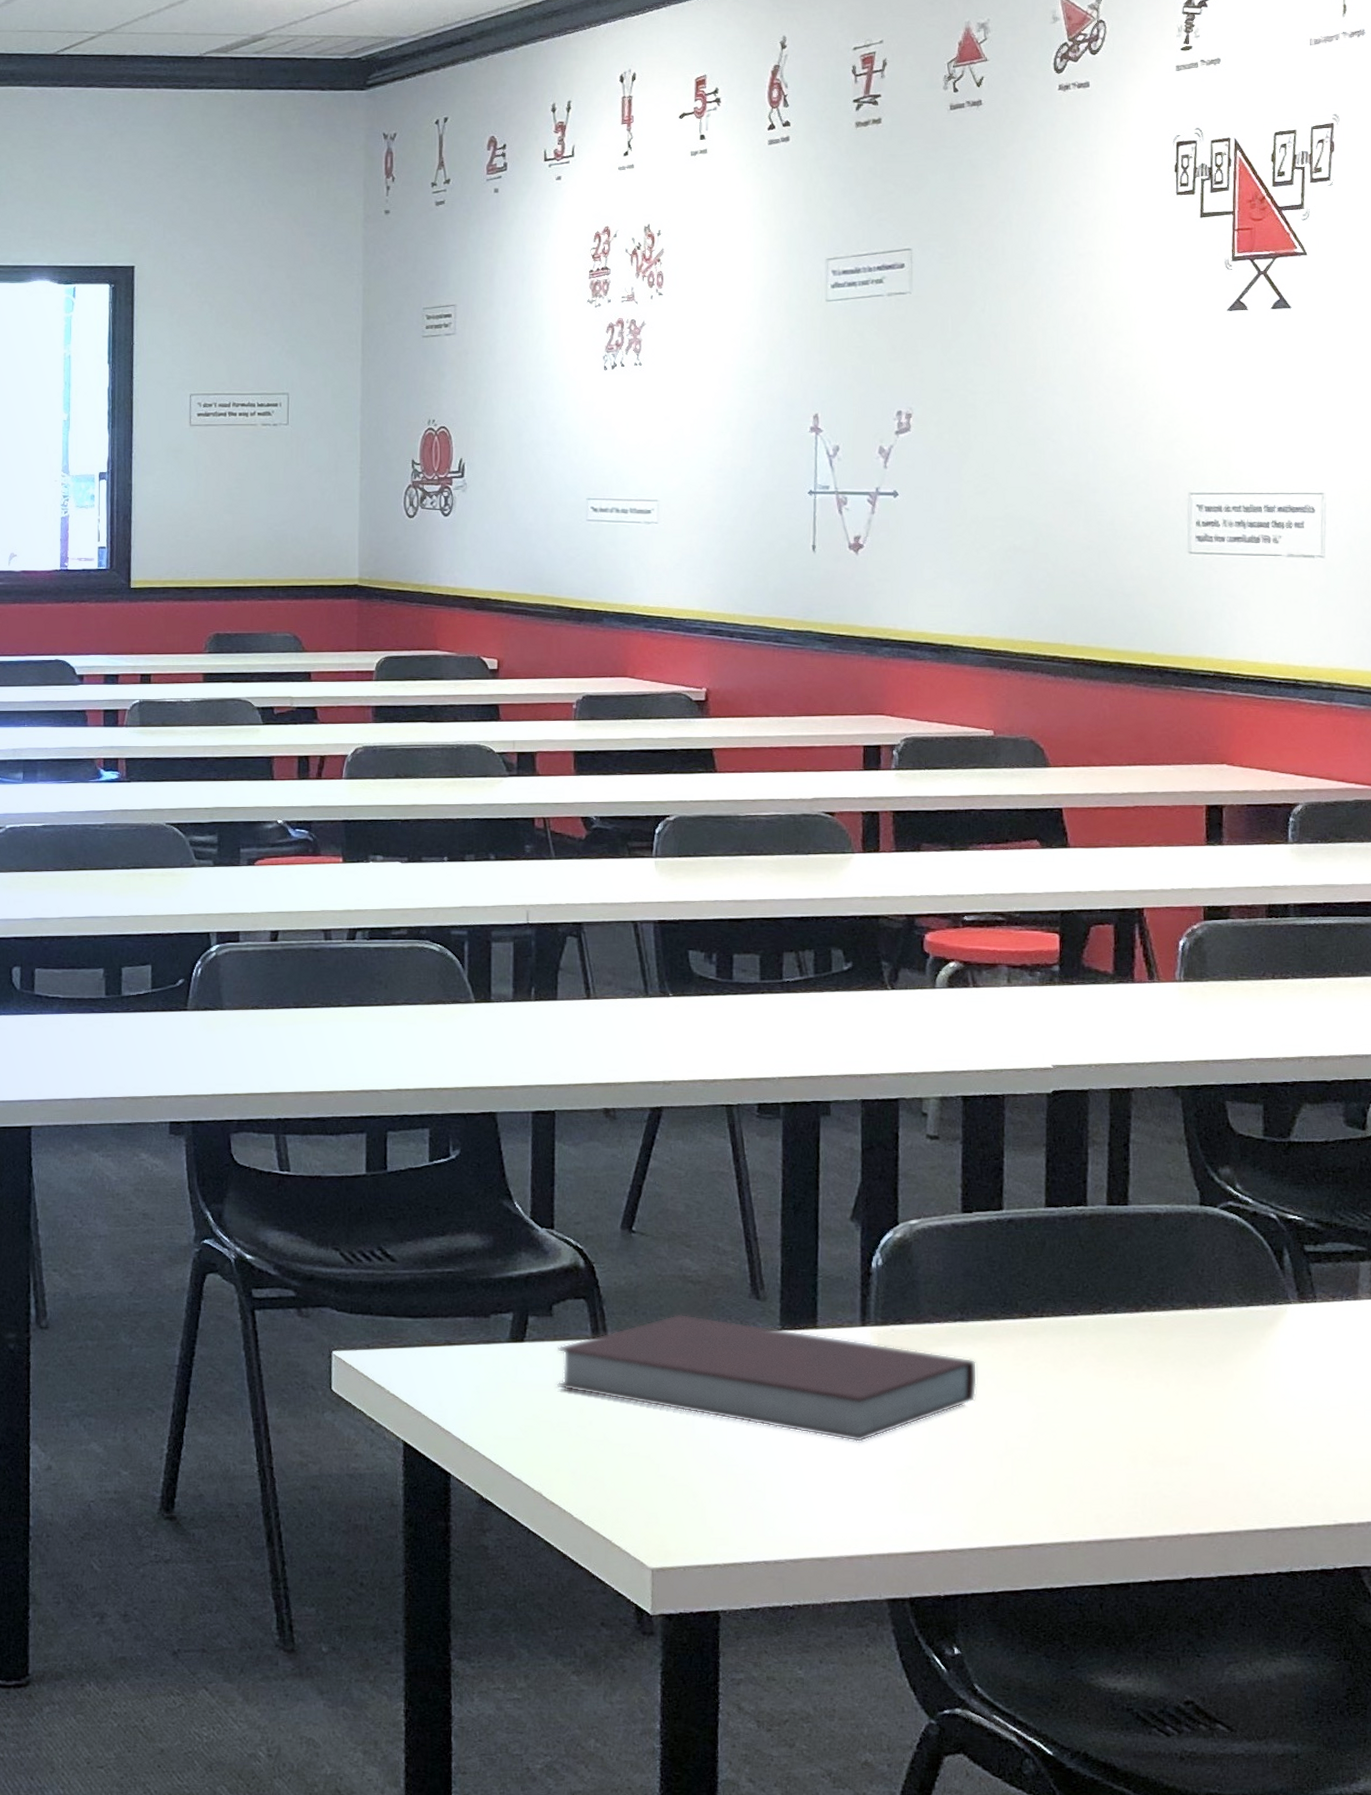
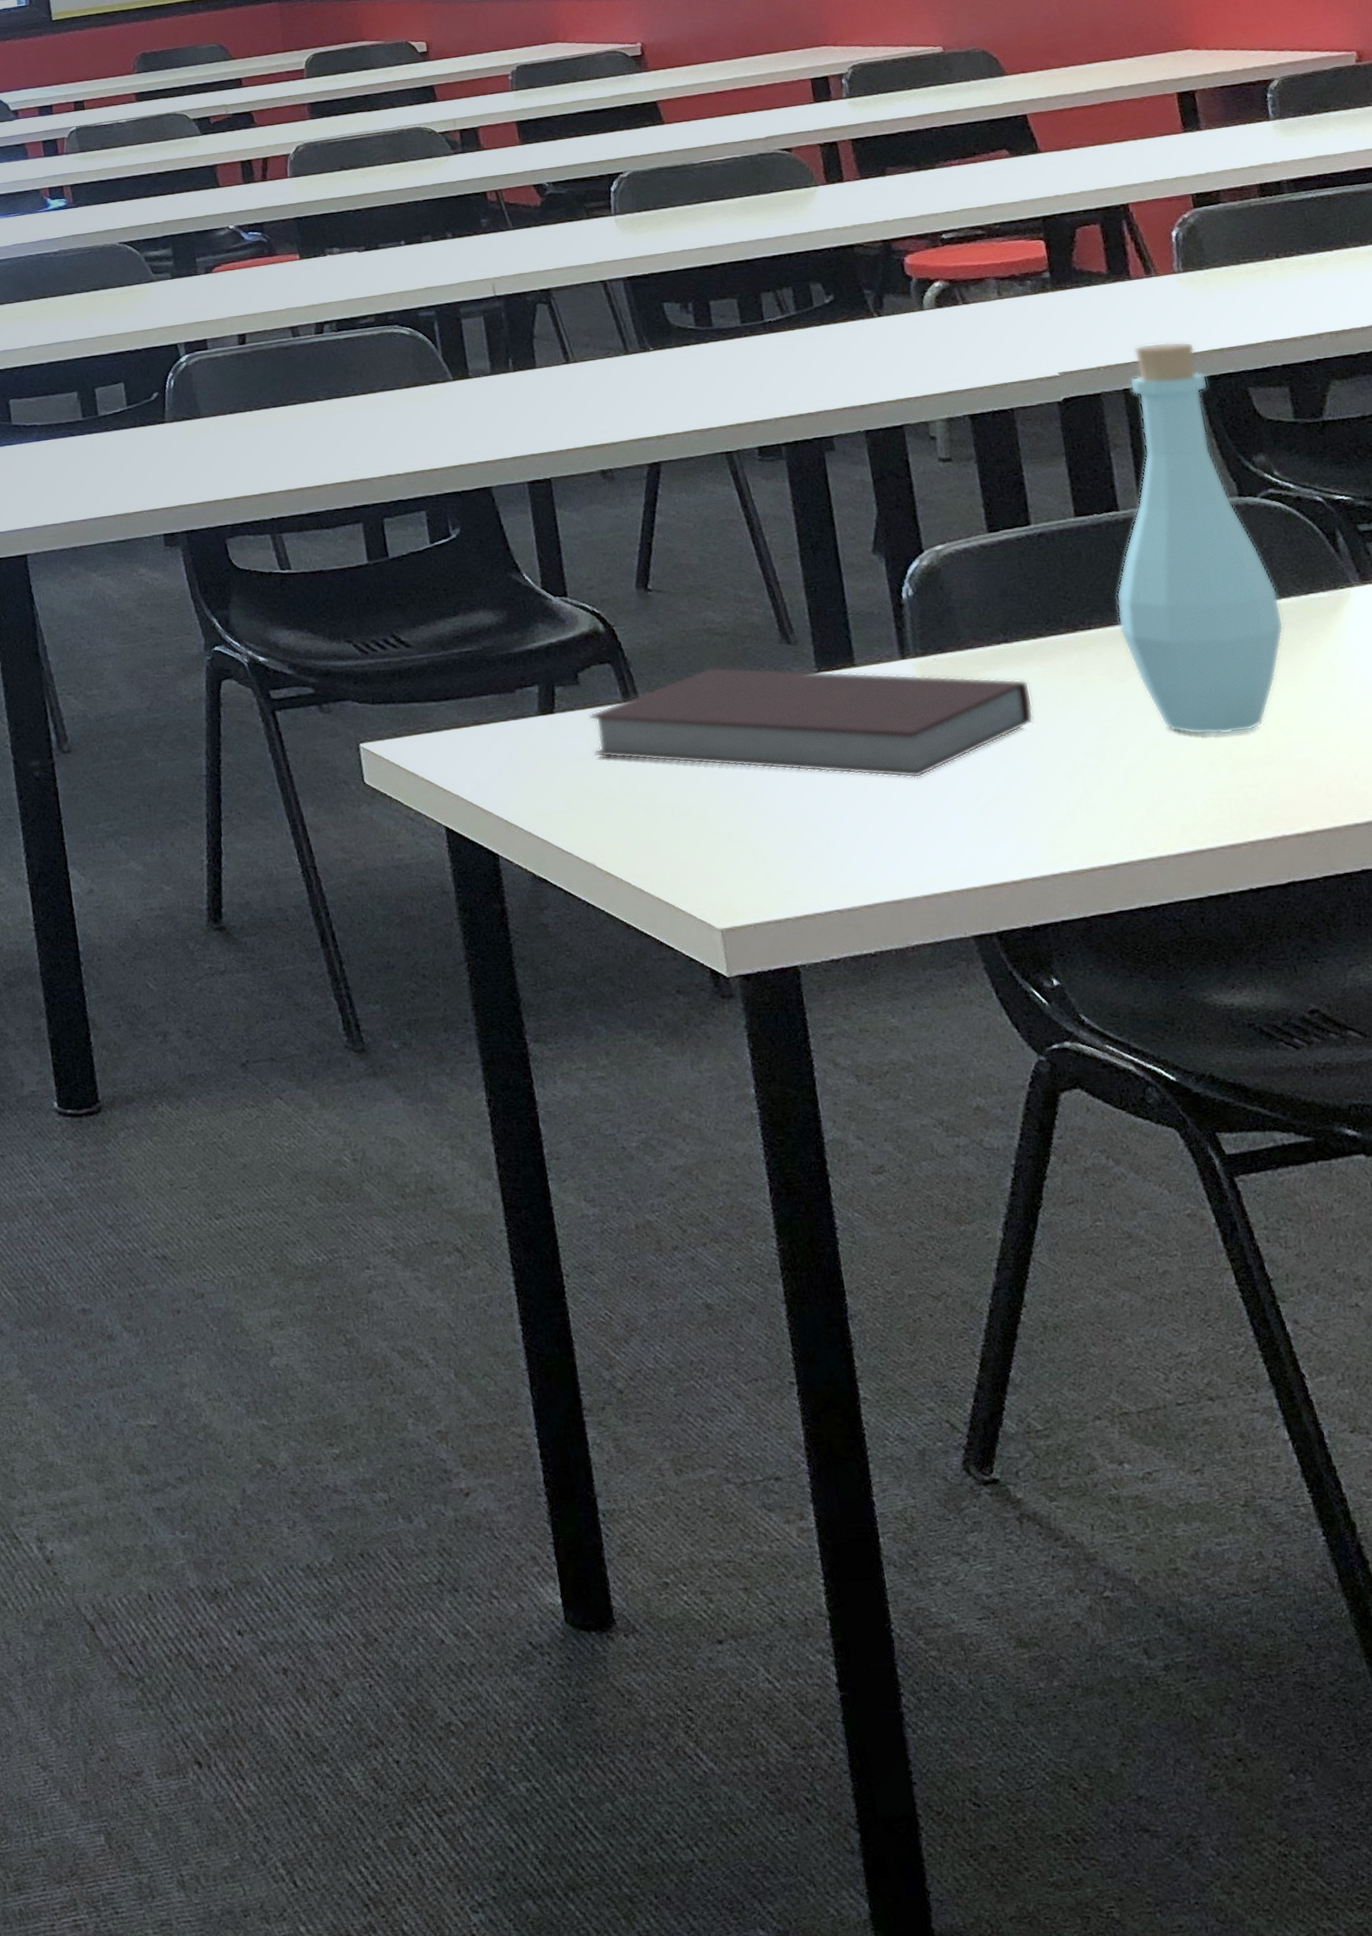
bottle: none [1069,1047,1222,1432] -> present [1116,341,1284,735]

